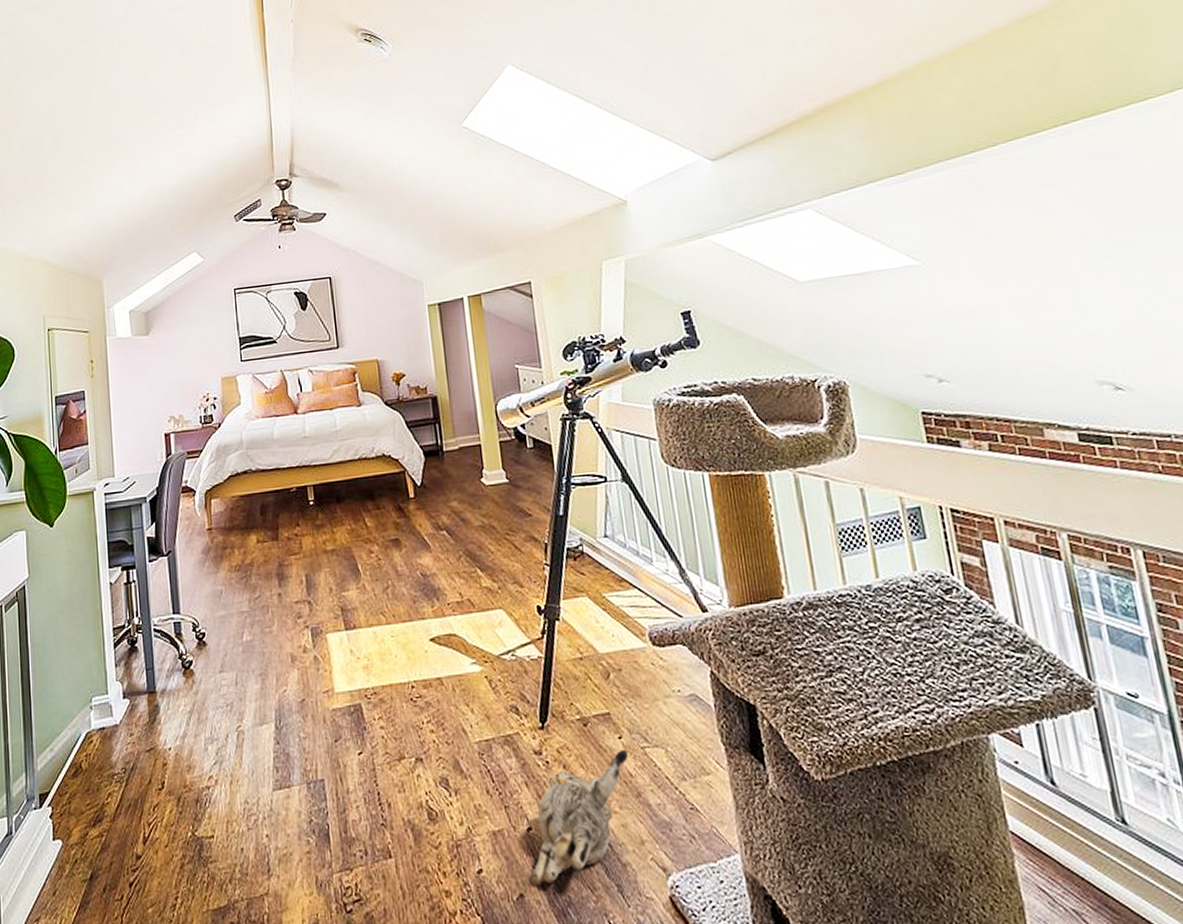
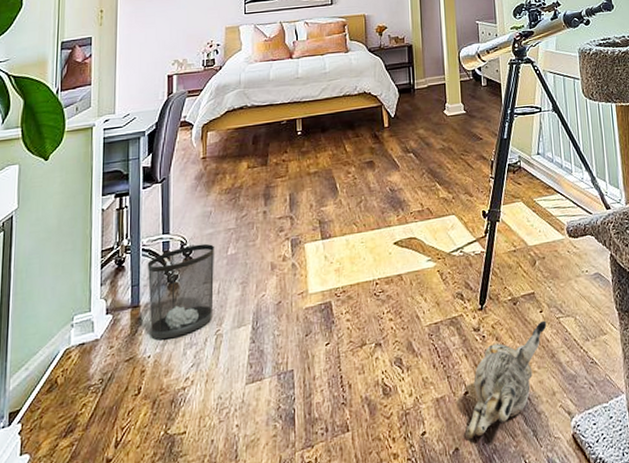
waste bin: none [160,627,232,732] -> present [147,243,215,340]

